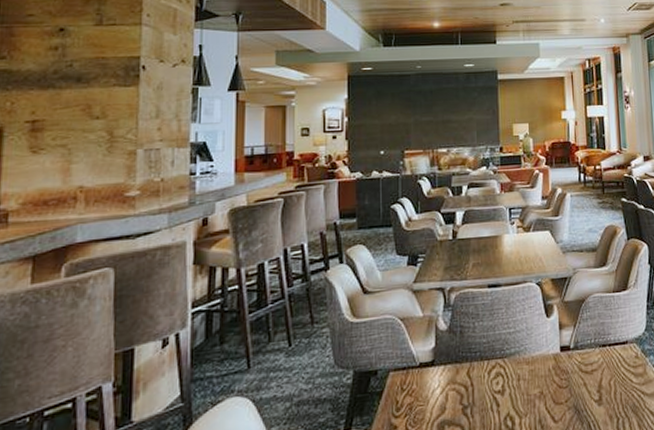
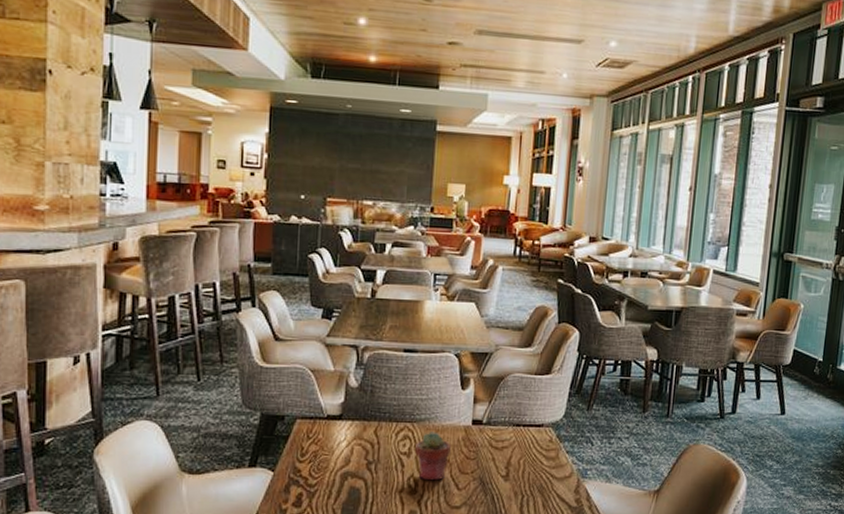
potted succulent: none [508,364,543,418] -> present [415,431,451,481]

